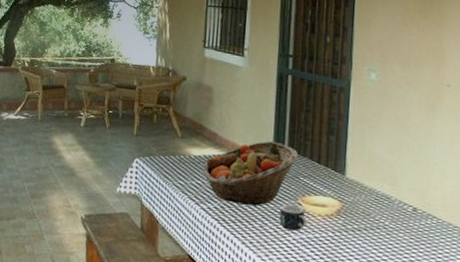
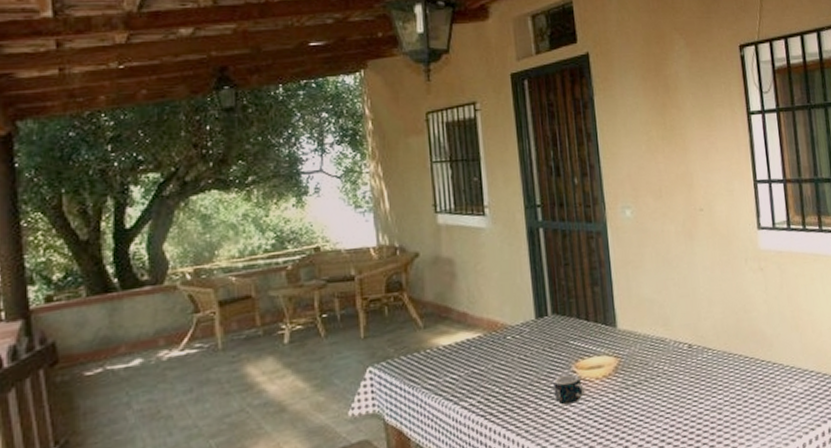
fruit basket: present [202,141,299,206] -> none [456,307,565,391]

